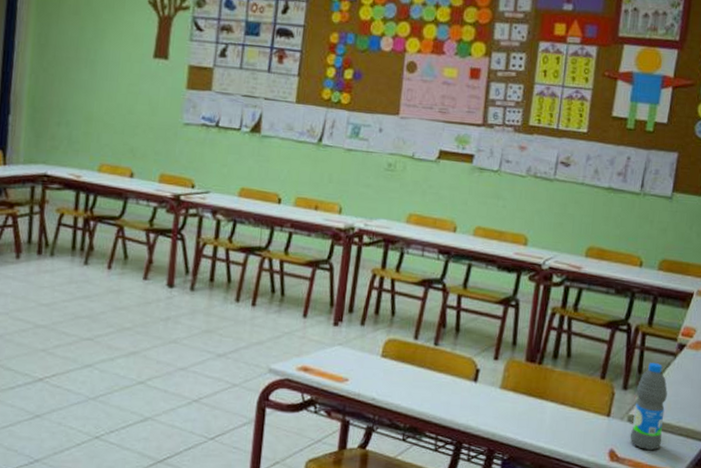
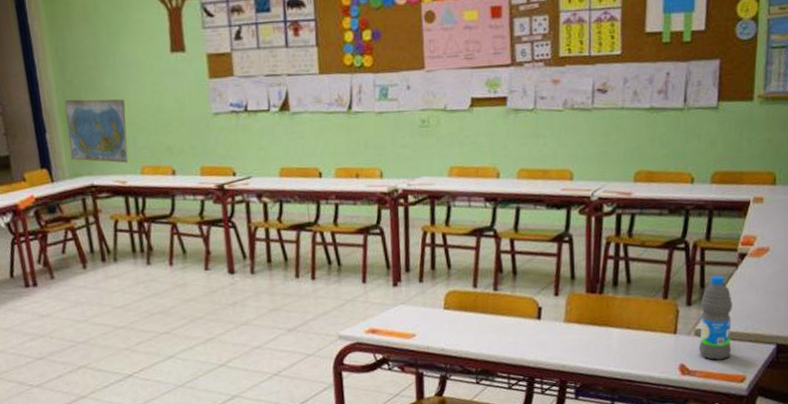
world map: none [29,85,97,158] -> present [65,98,129,163]

